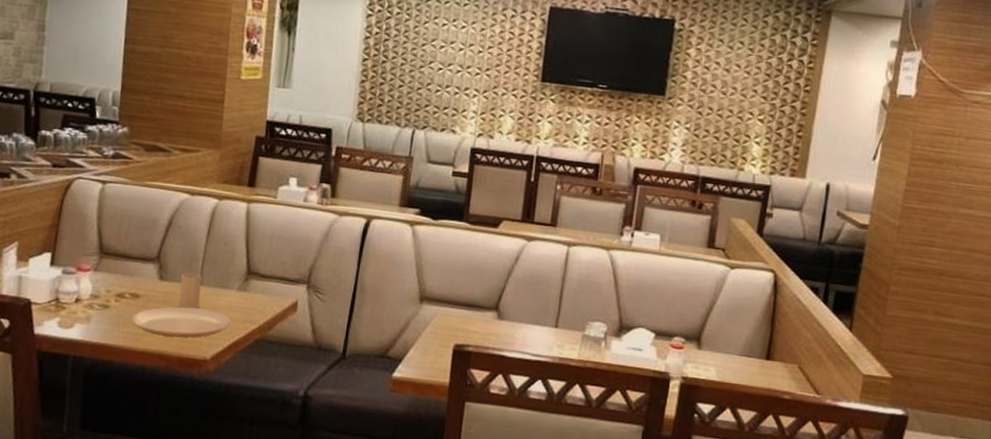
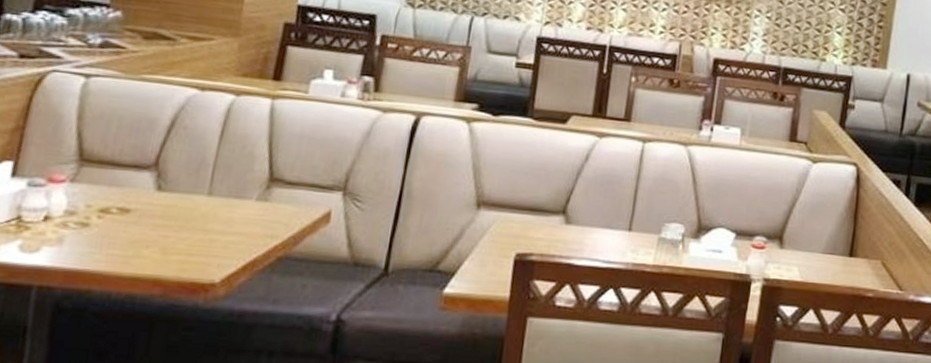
plate: present [132,306,232,338] -> none [118,221,248,259]
cup: present [179,273,202,310] -> none [181,181,212,224]

